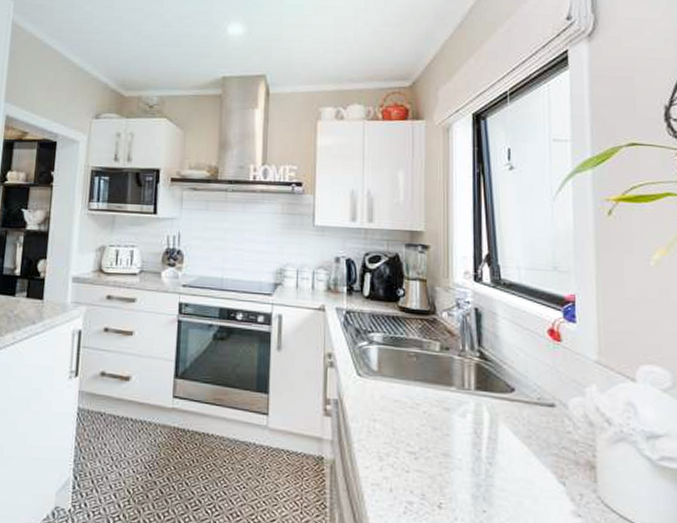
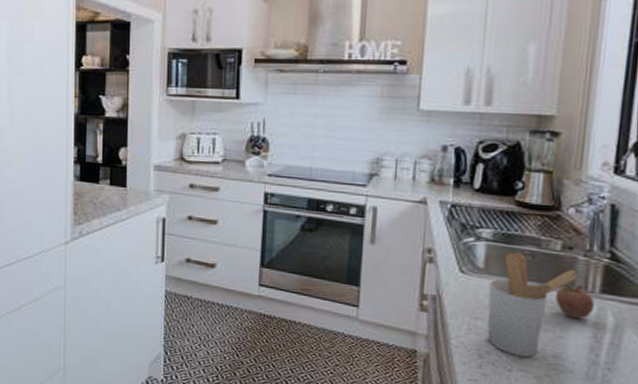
utensil holder: none [383,354,457,457] -> present [487,252,579,357]
fruit: none [440,381,472,416] -> present [556,282,595,320]

